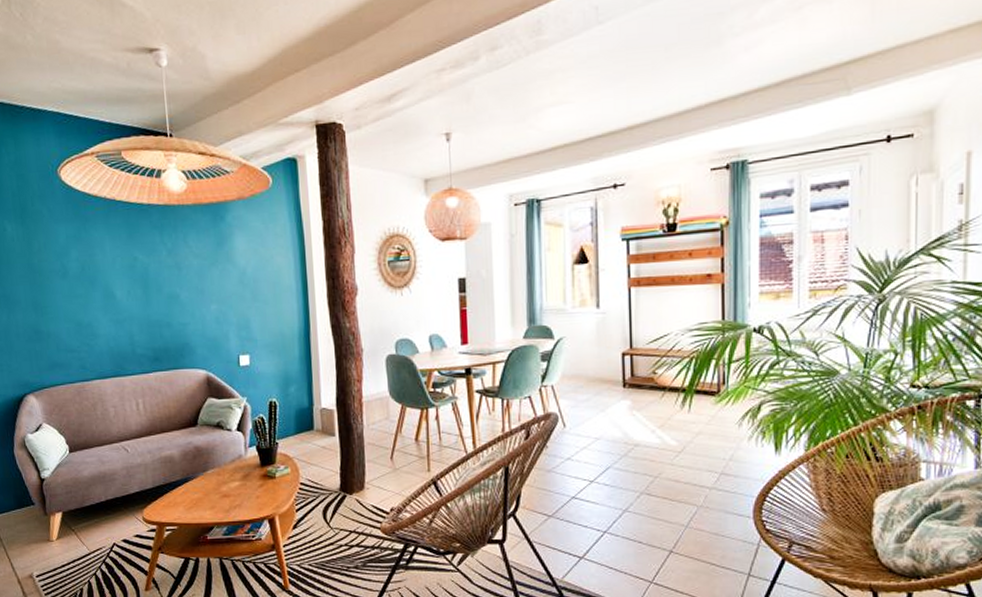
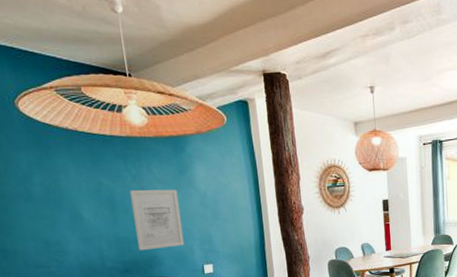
wall art: none [164,264,220,337] -> present [129,189,185,251]

